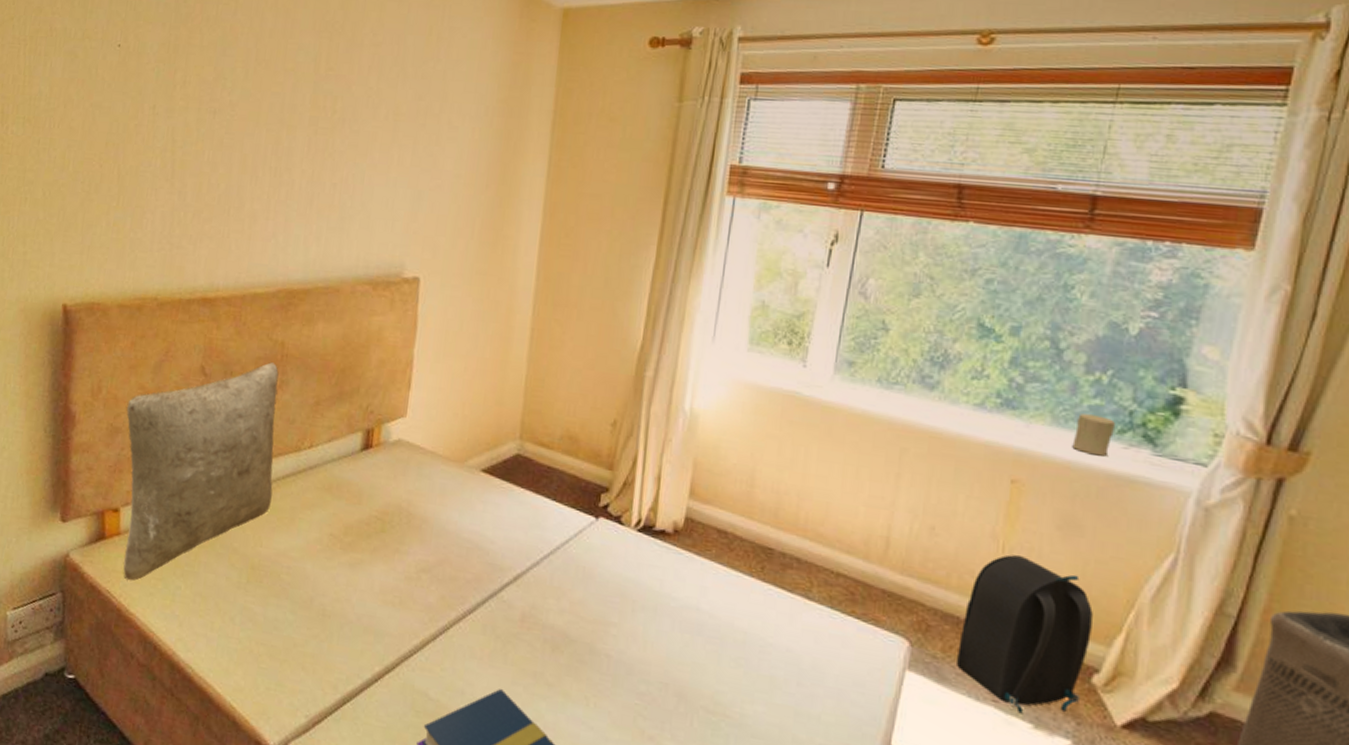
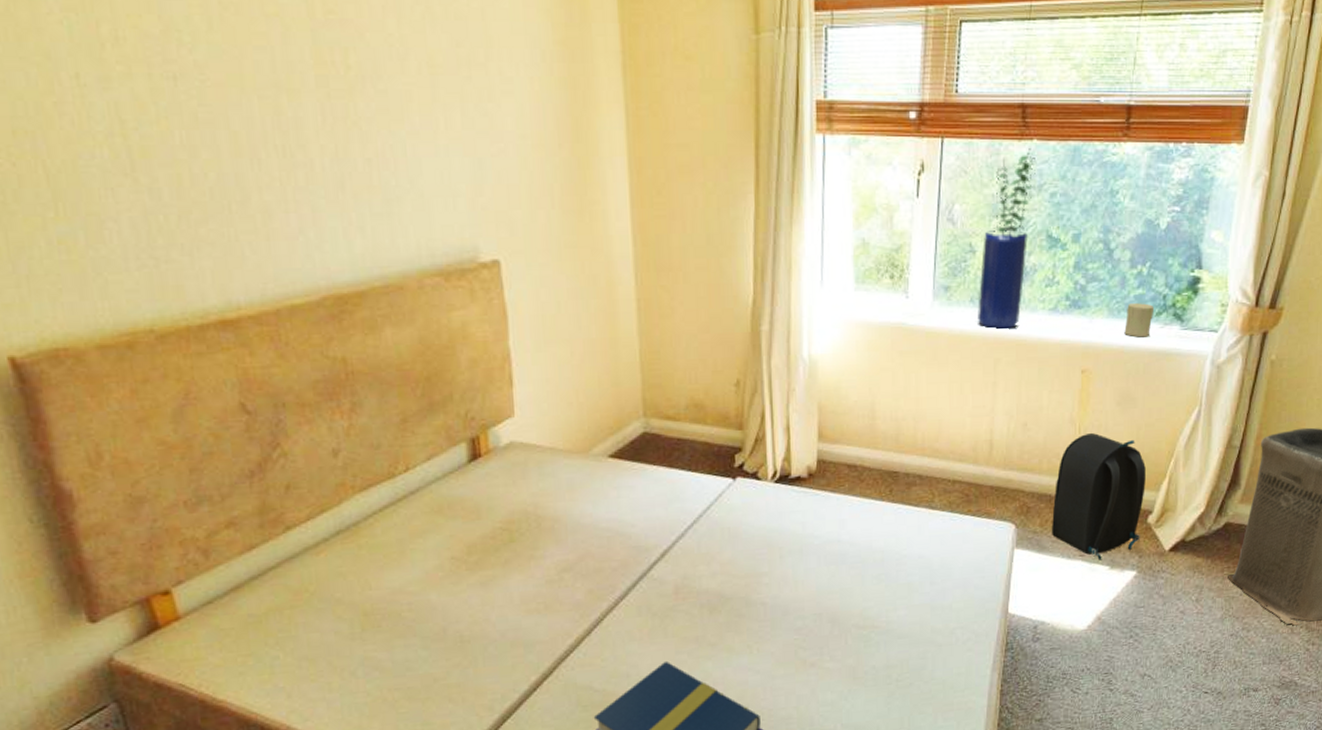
pillow: present [122,362,279,581] -> none [145,384,372,667]
vase: none [884,230,970,418] -> present [978,149,1036,329]

